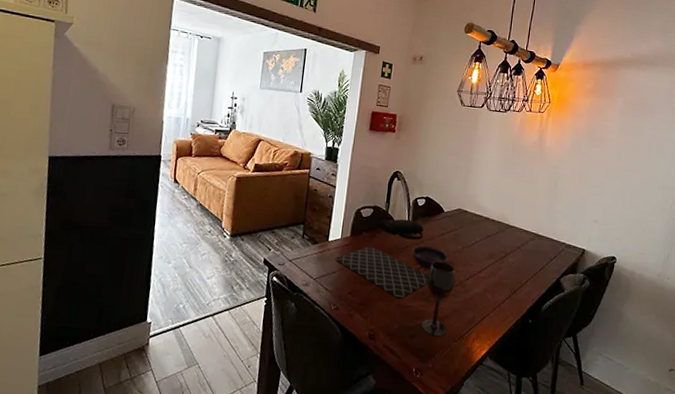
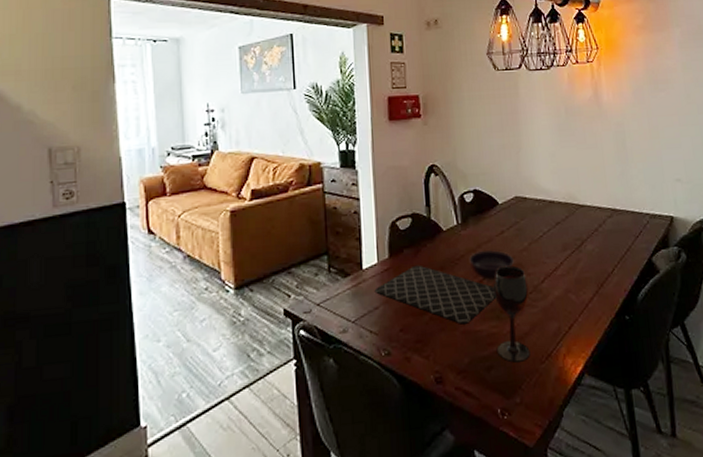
handbag: present [378,219,424,240] -> none [420,222,479,248]

